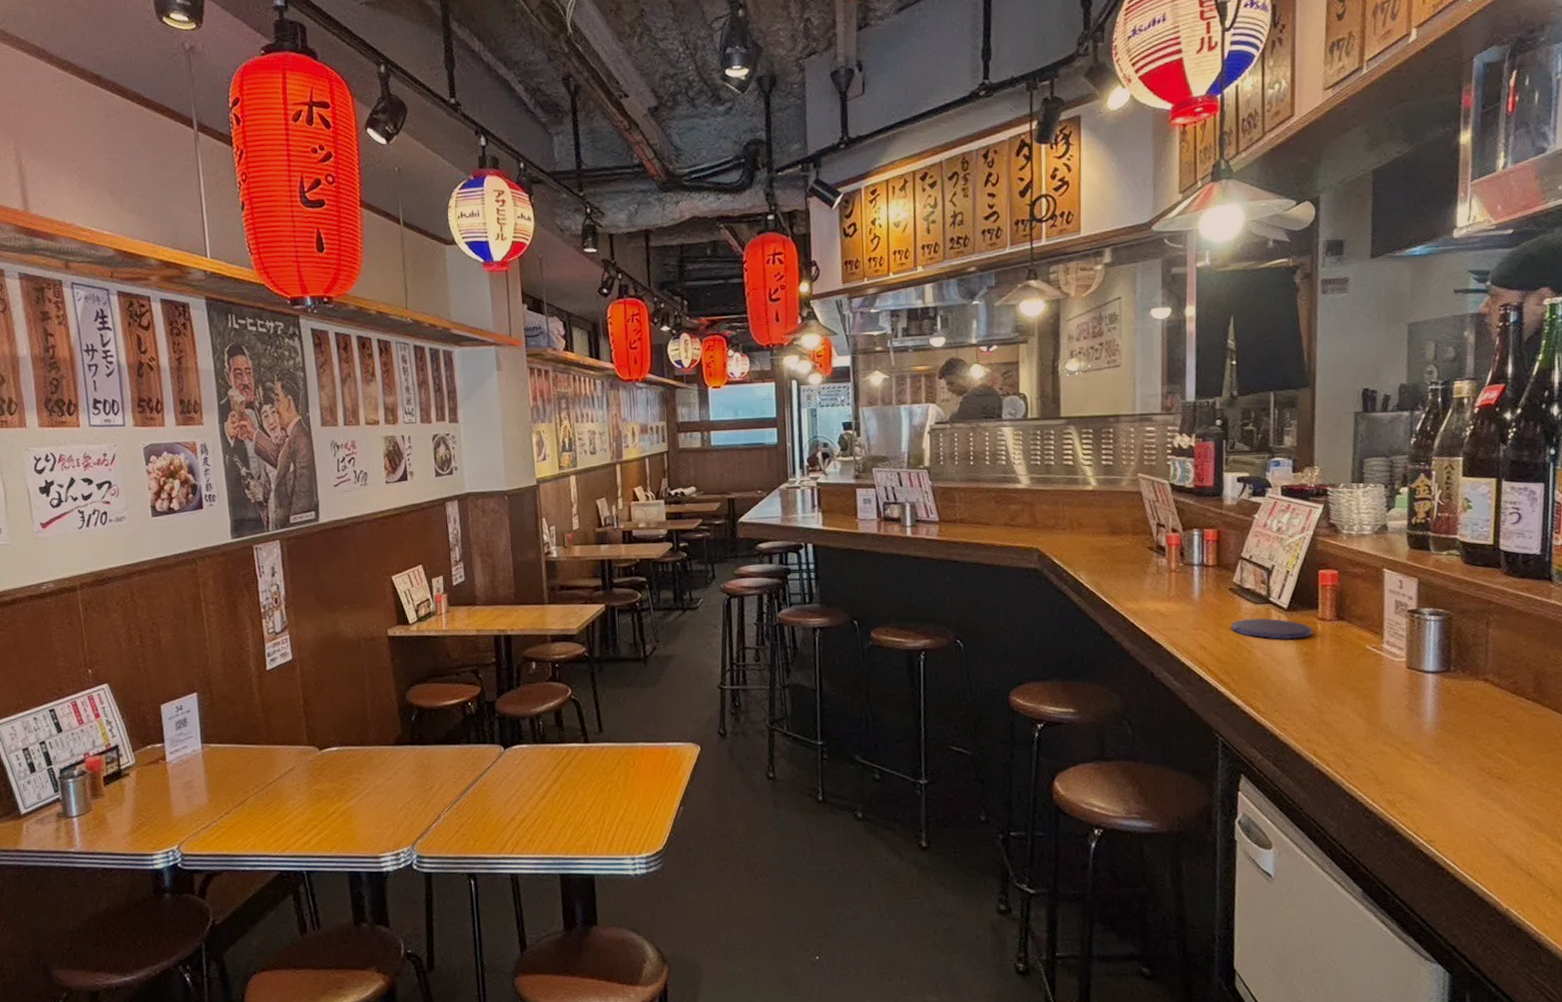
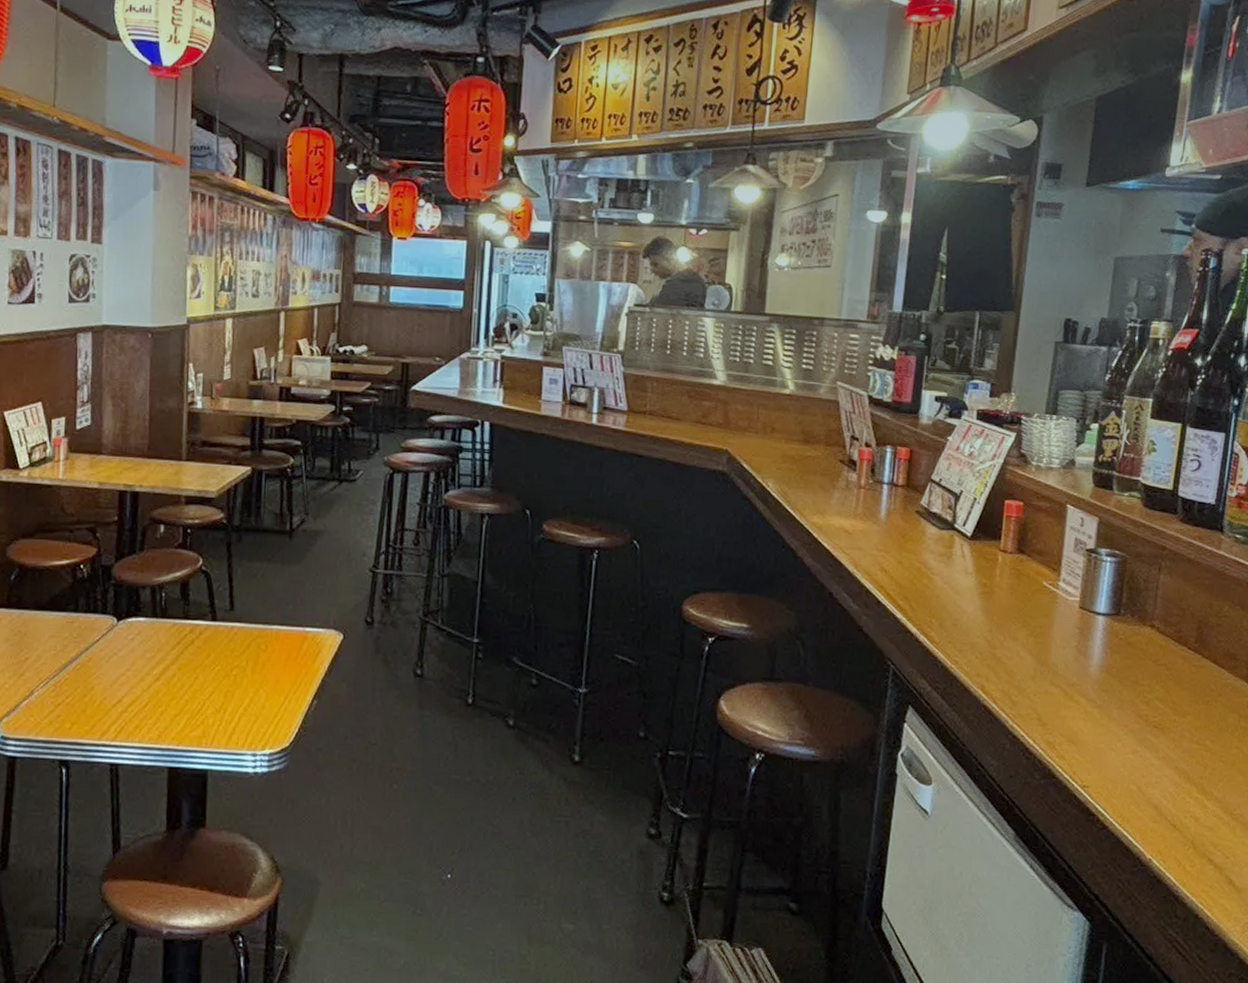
saucer: present [1231,617,1313,640] -> none [913,544,994,570]

